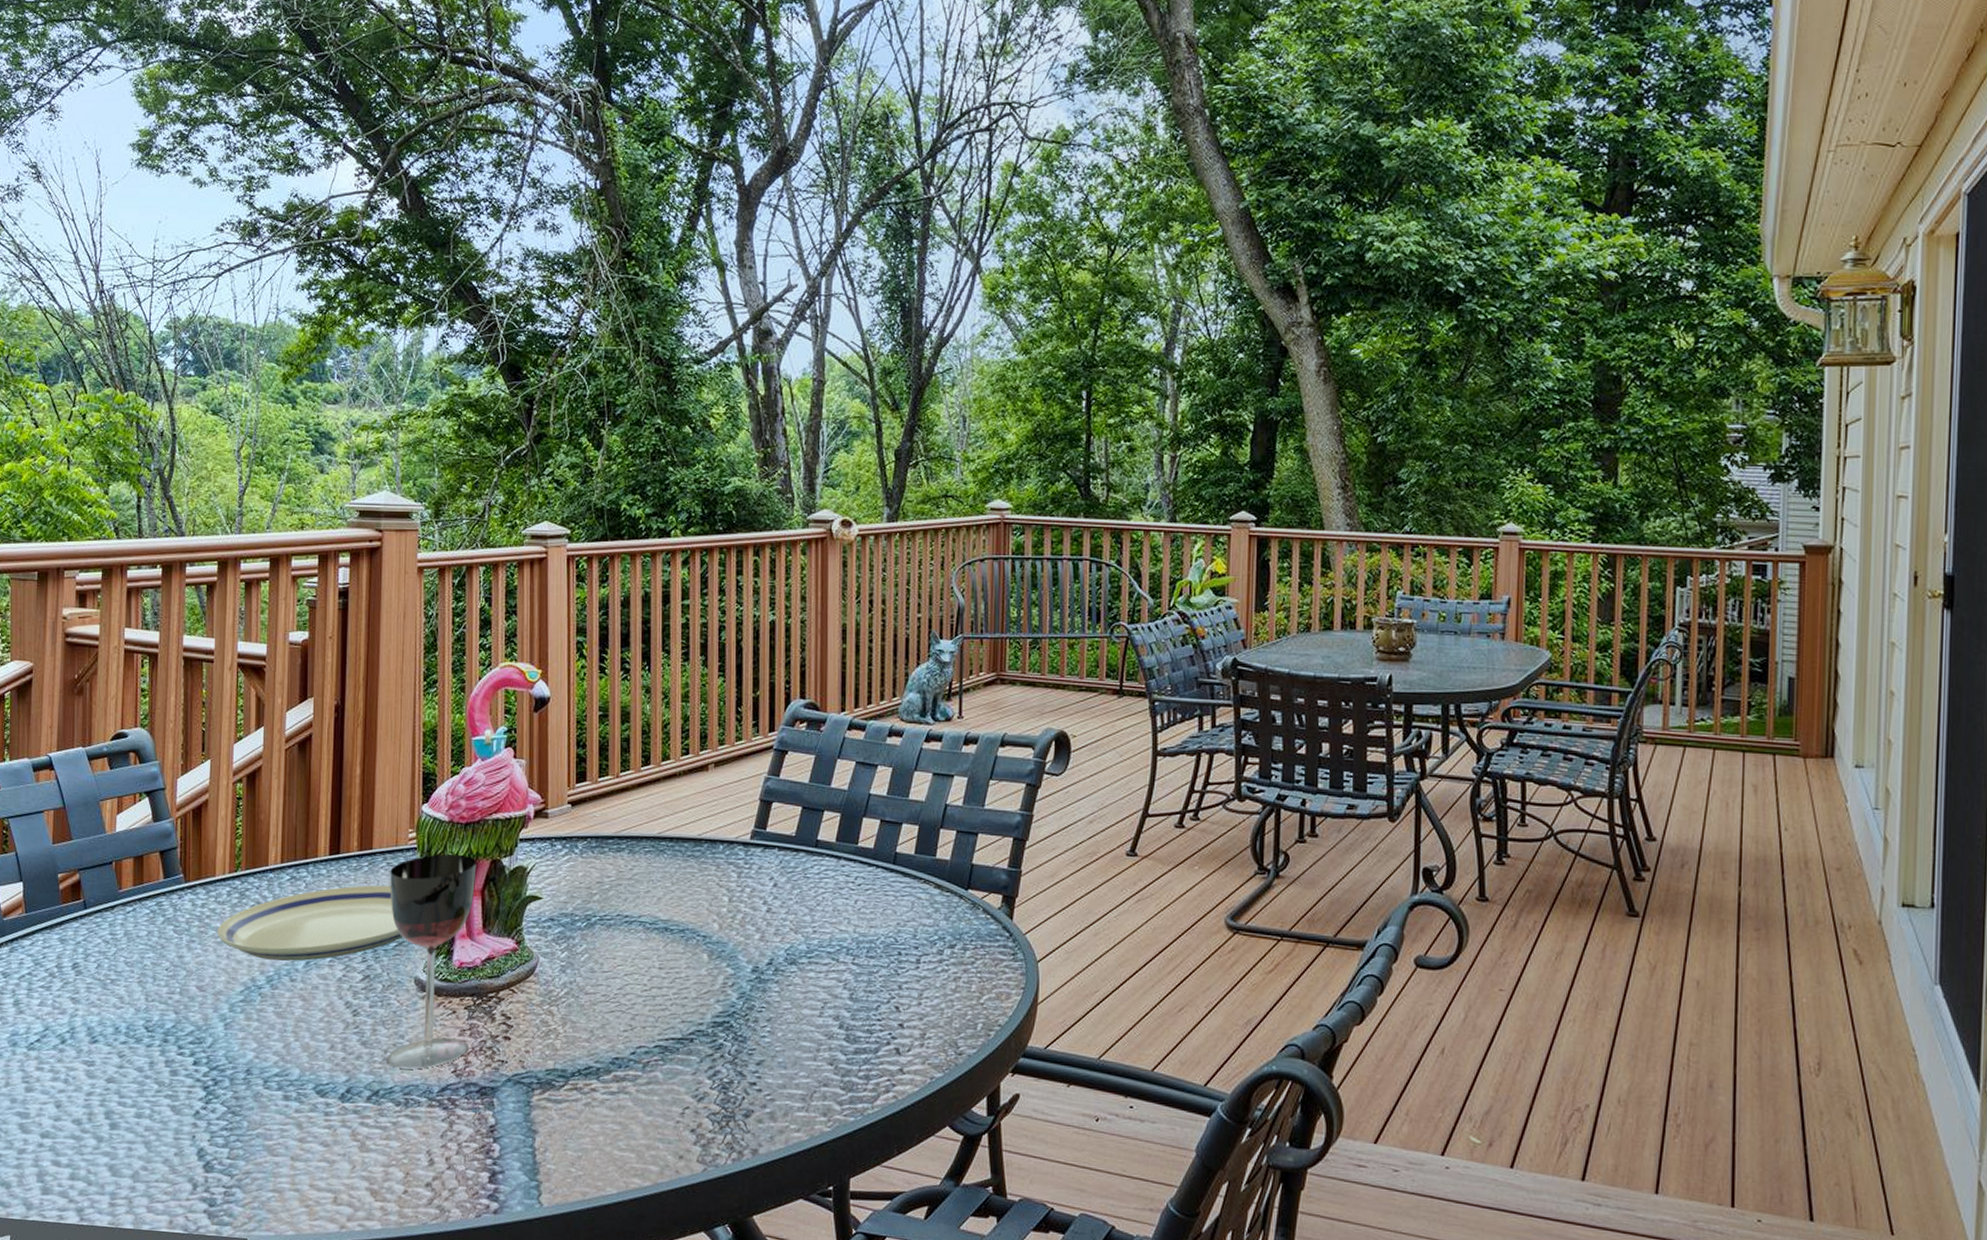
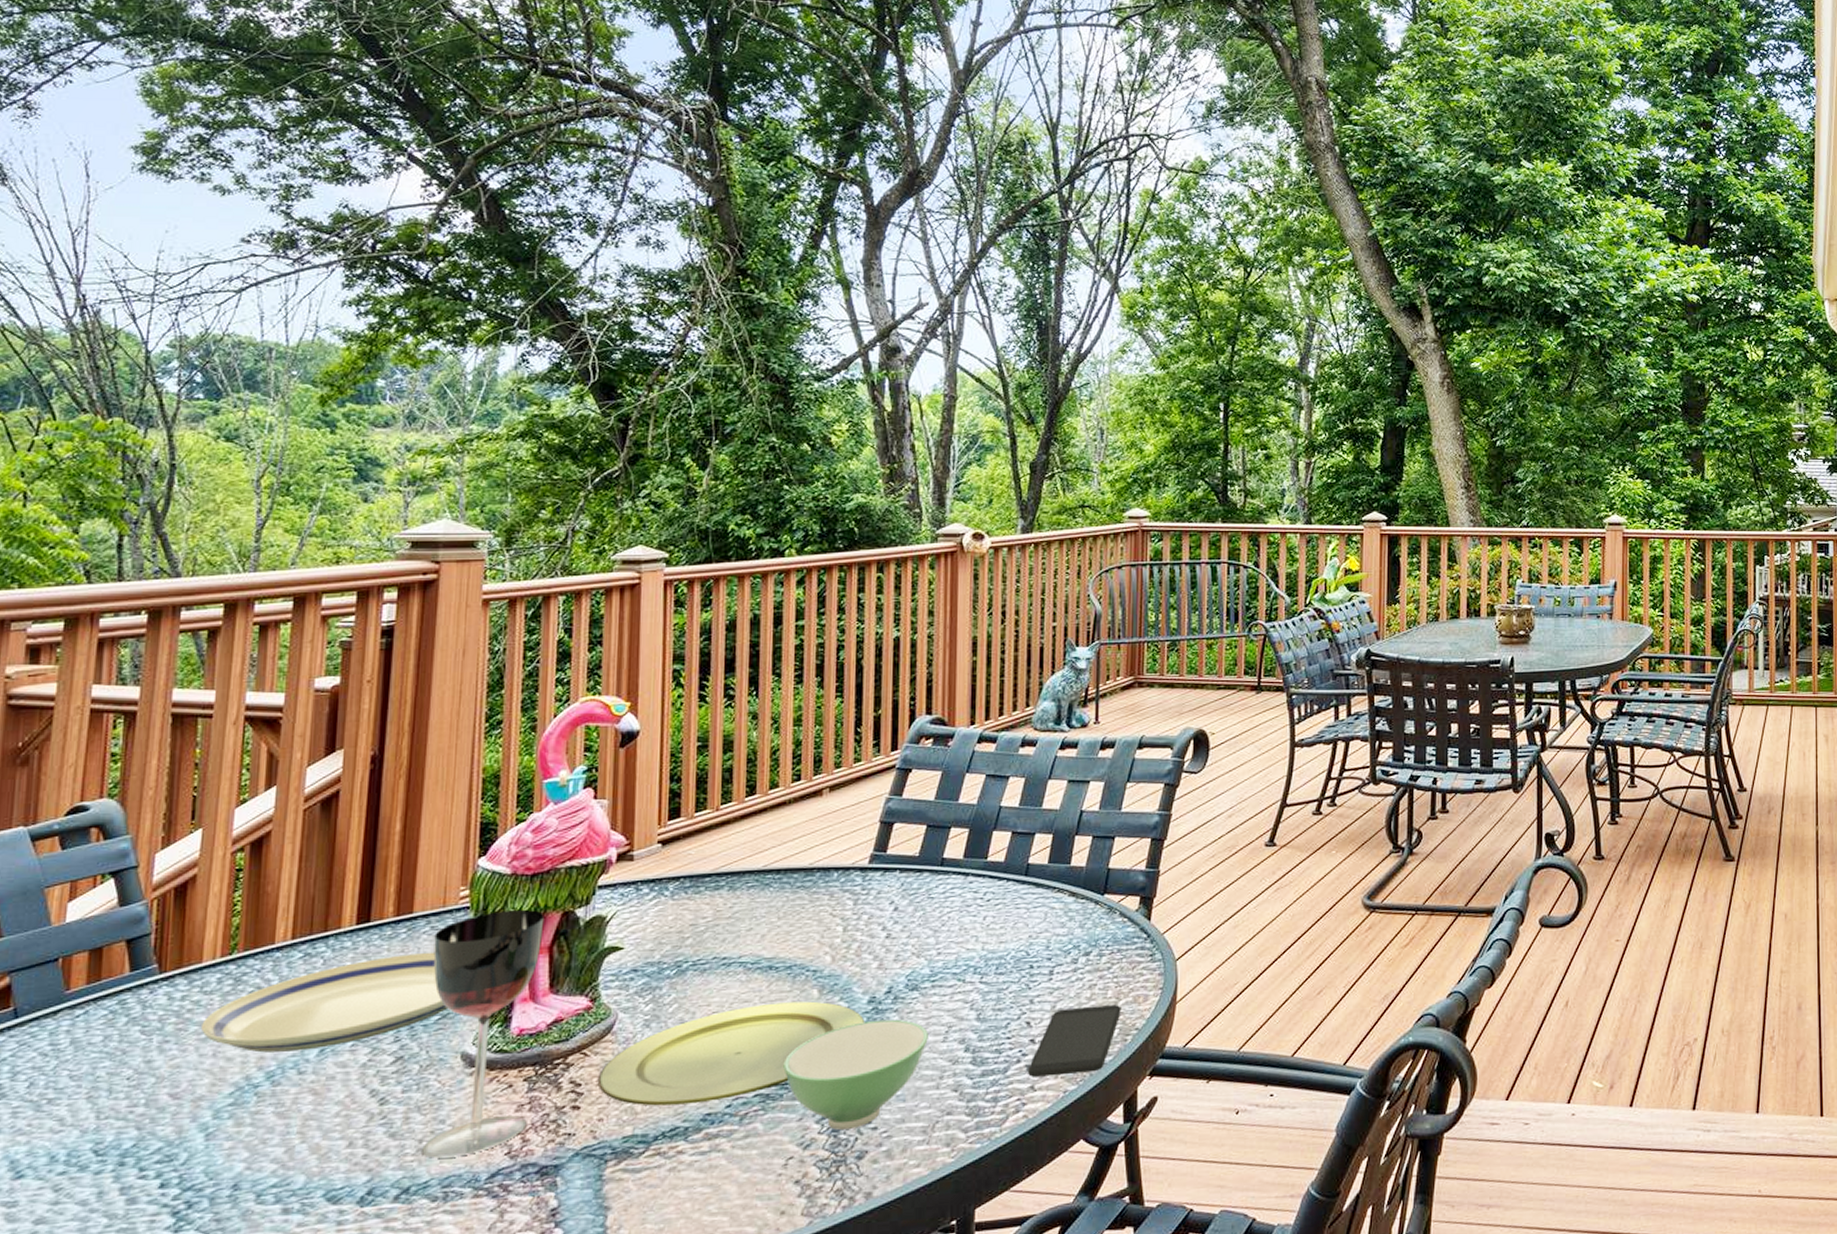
plate: none [524,962,750,1048] -> present [597,1001,865,1106]
bowl: none [679,988,806,1088] -> present [783,1019,928,1130]
mobile phone: none [897,997,985,1063] -> present [1028,1005,1122,1077]

